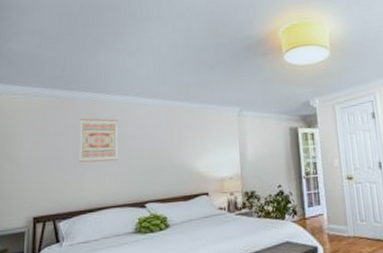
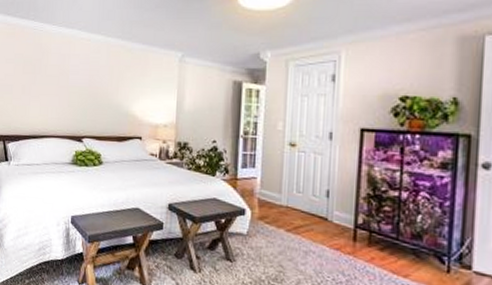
wall art: present [79,118,118,163] -> none [26,47,62,94]

